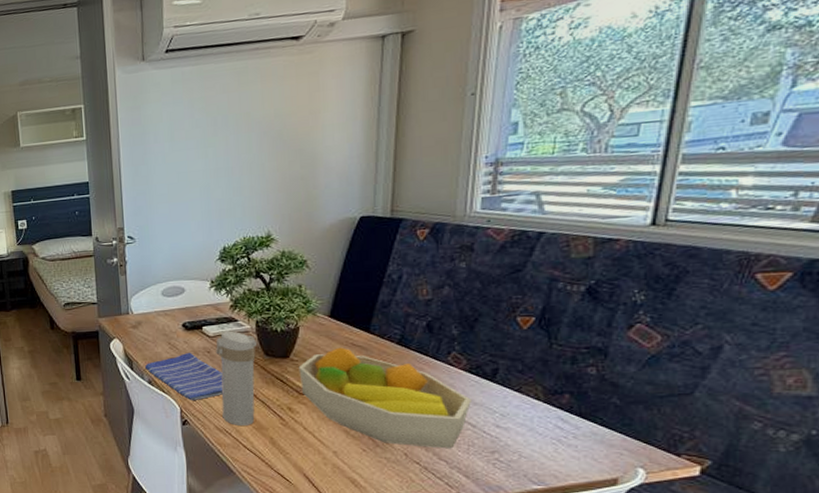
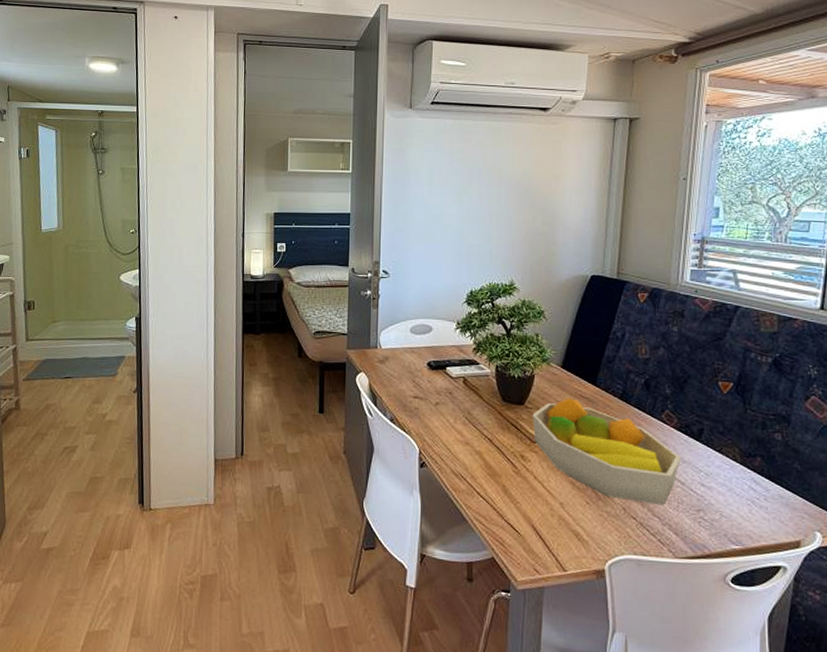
dish towel: present [145,352,224,400] -> none [389,391,462,442]
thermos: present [216,331,258,425] -> none [457,373,496,471]

